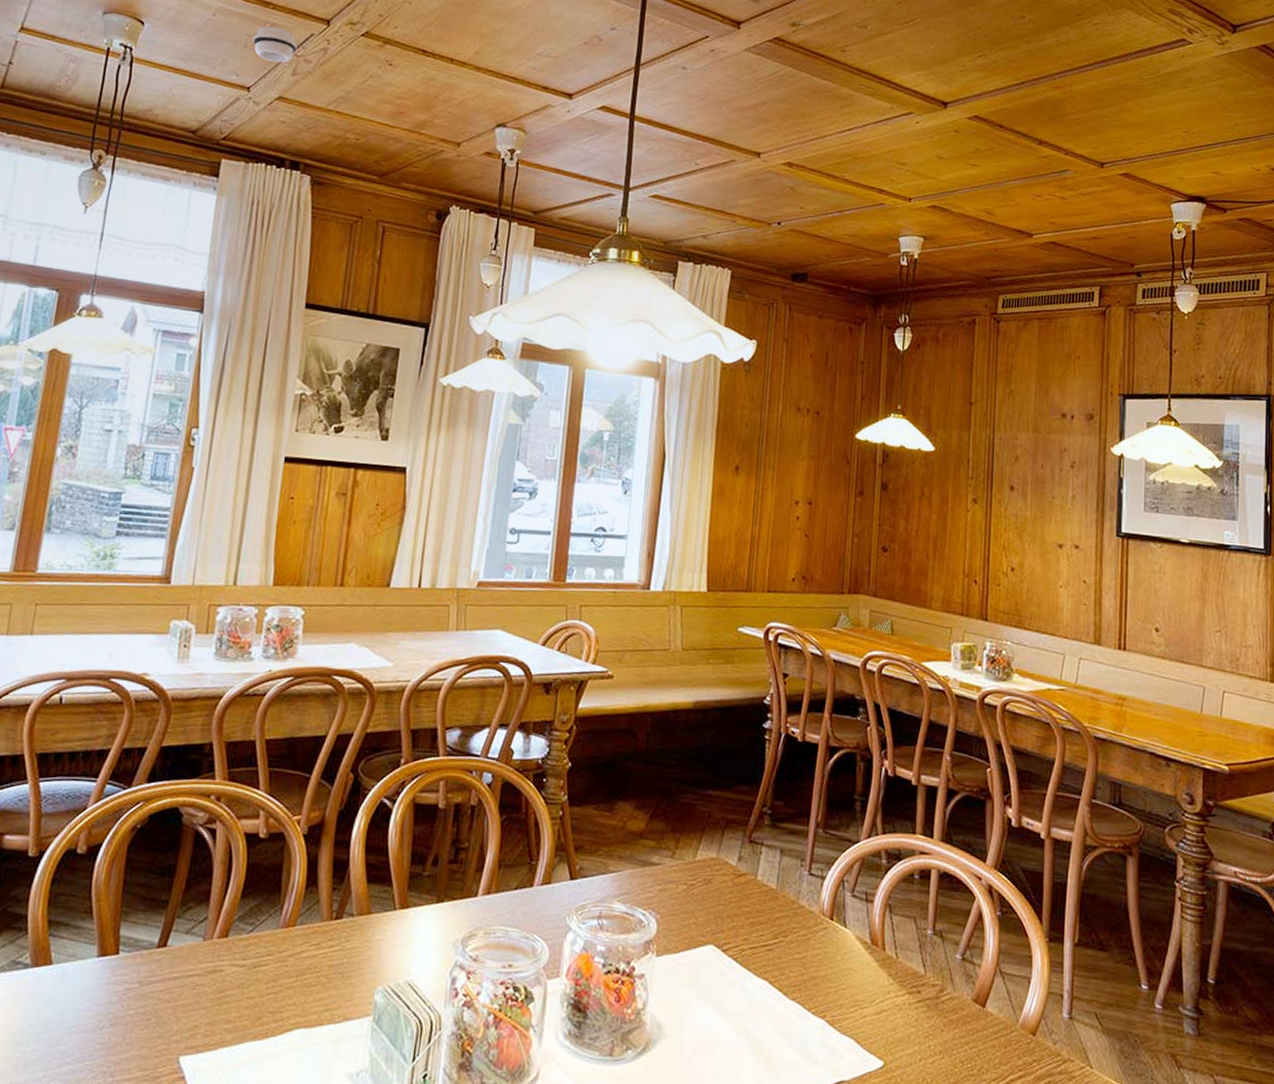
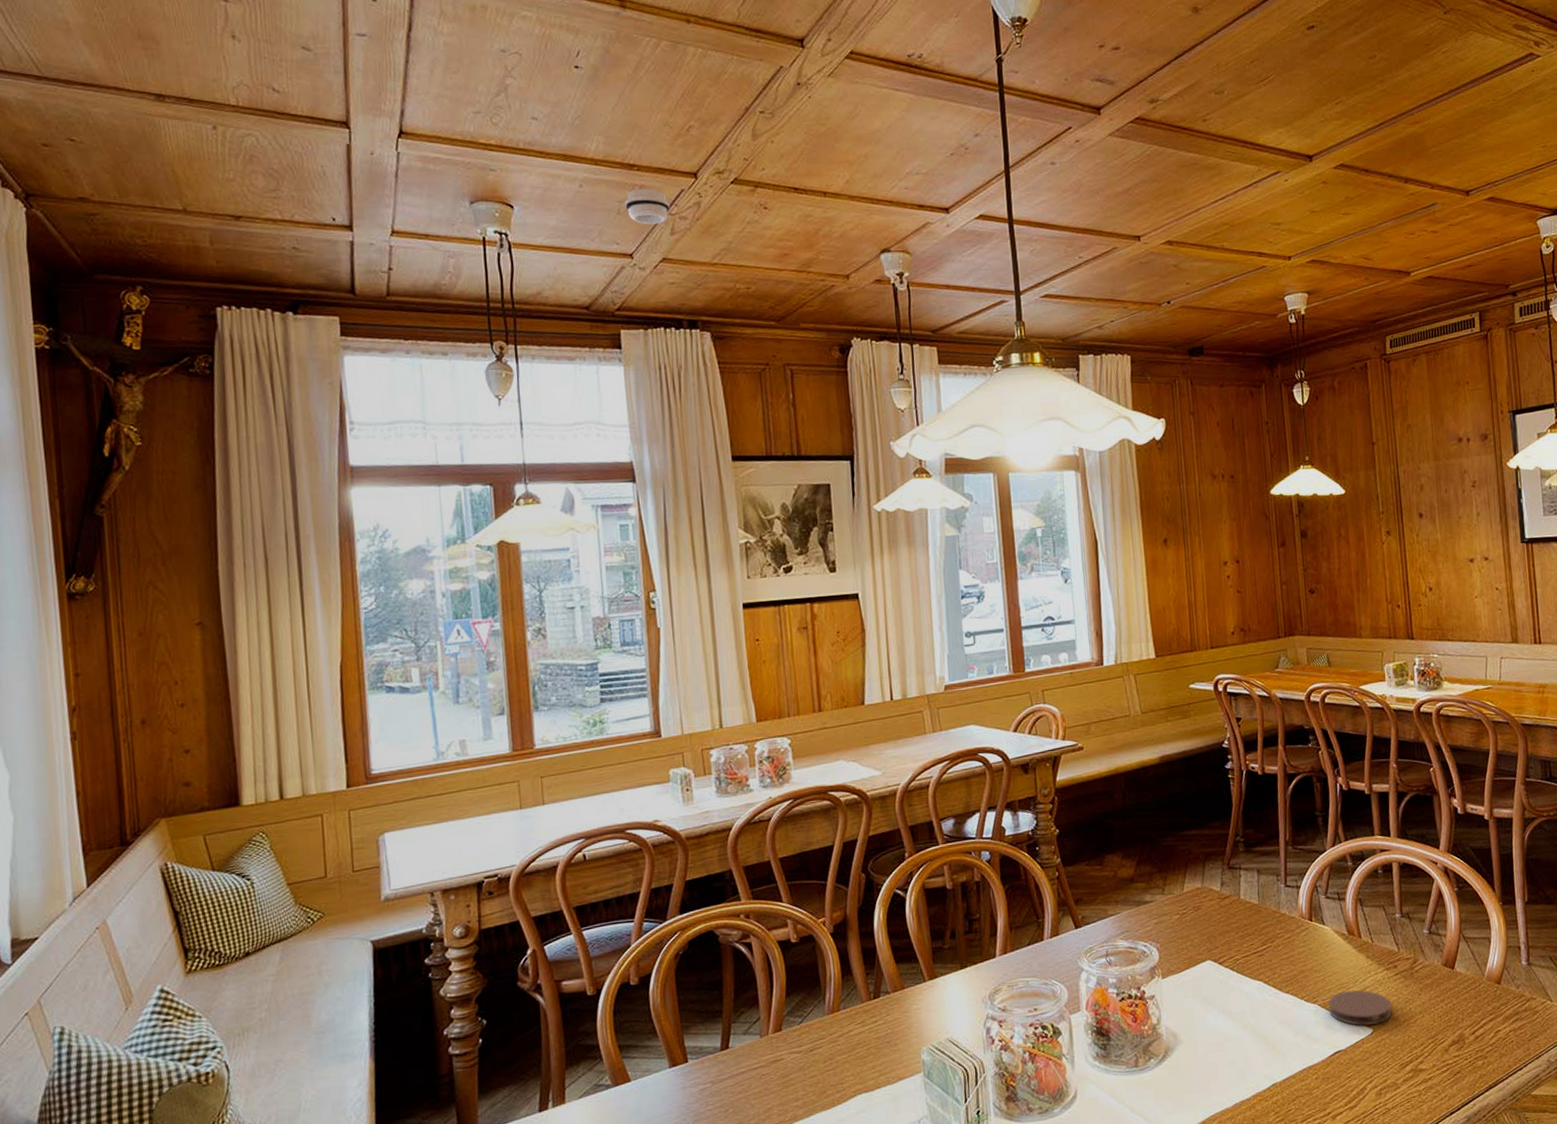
coaster: none [837,1010,909,1058] -> present [1328,990,1392,1026]

